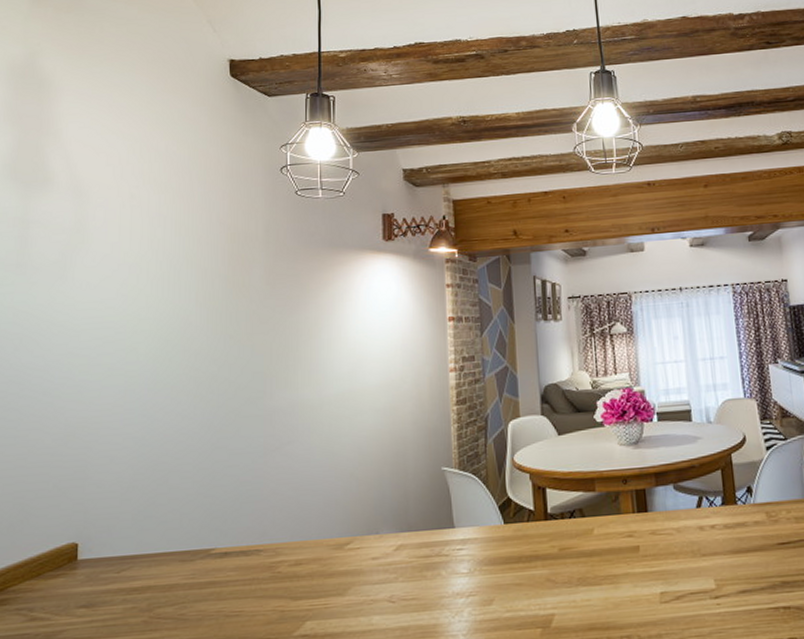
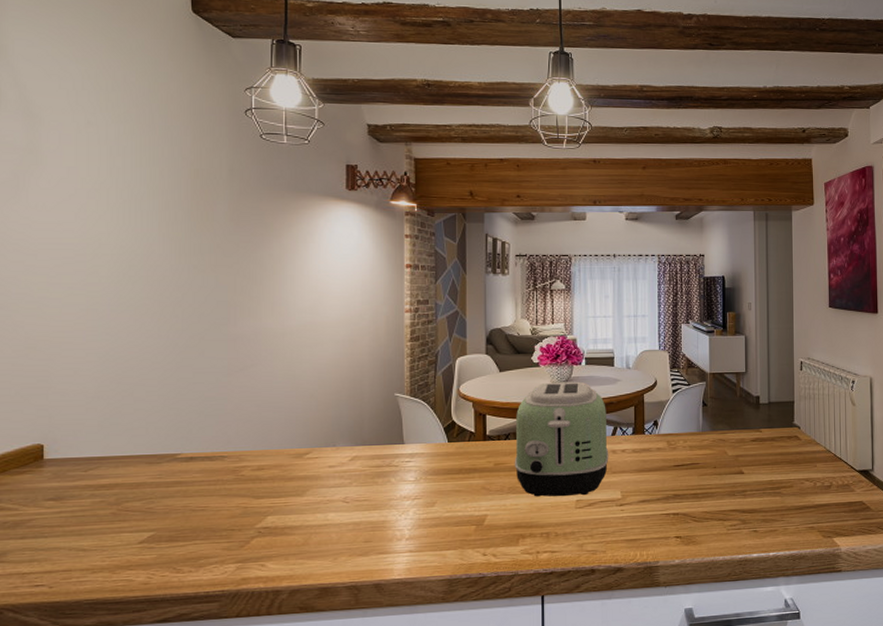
toaster: none [581,442,696,590] -> present [514,381,609,497]

